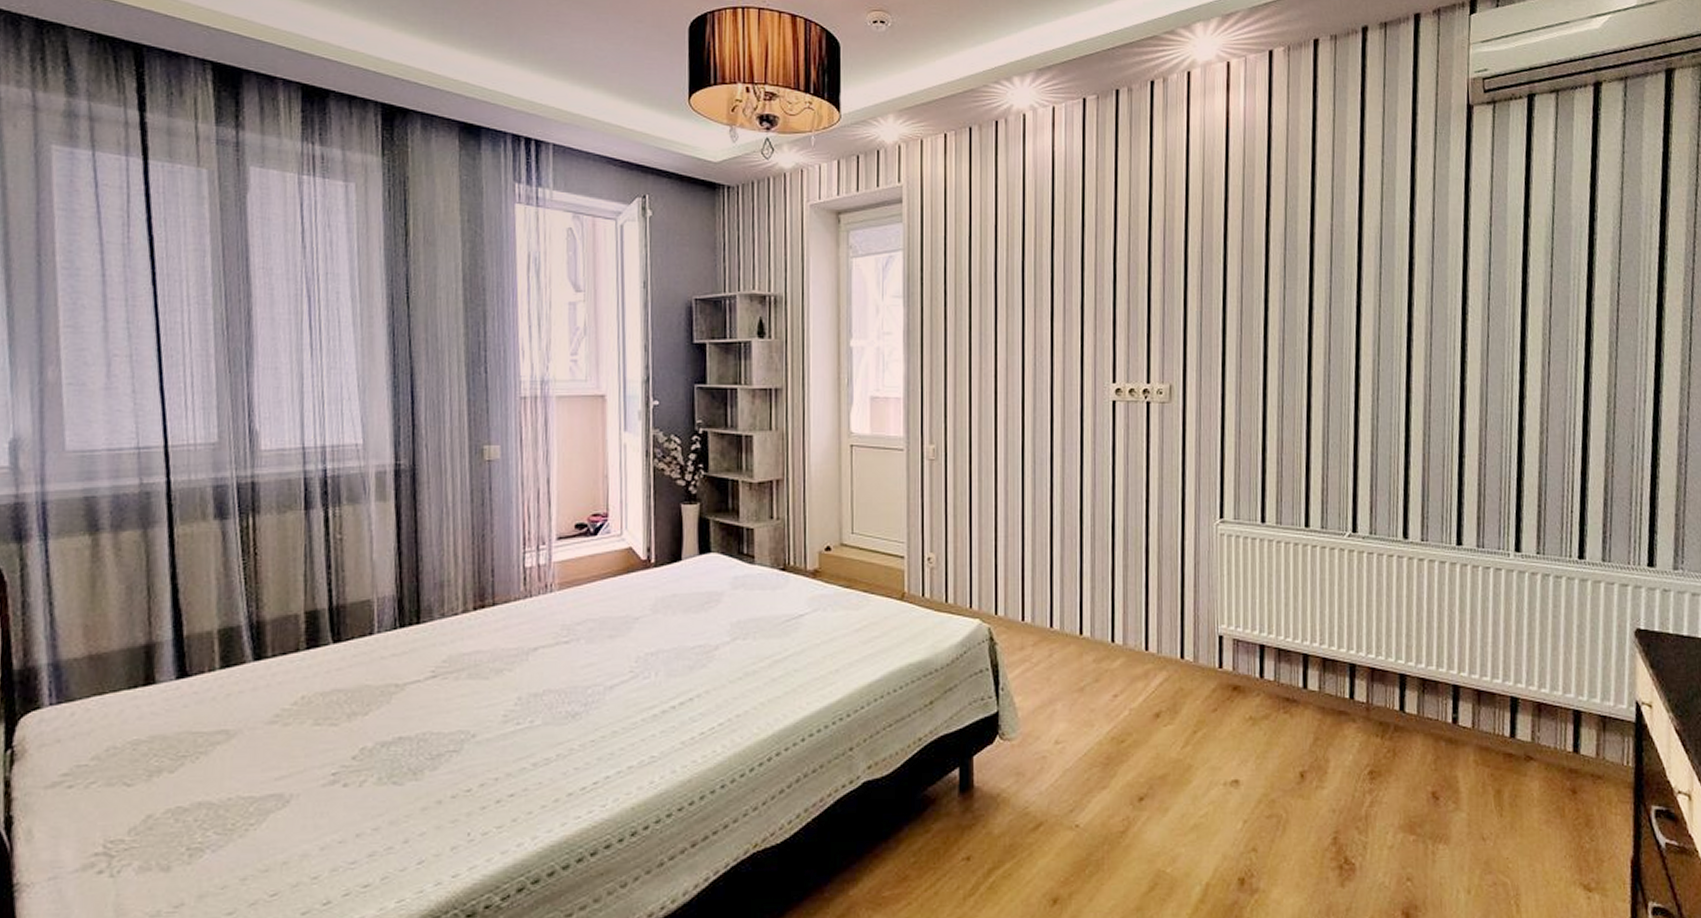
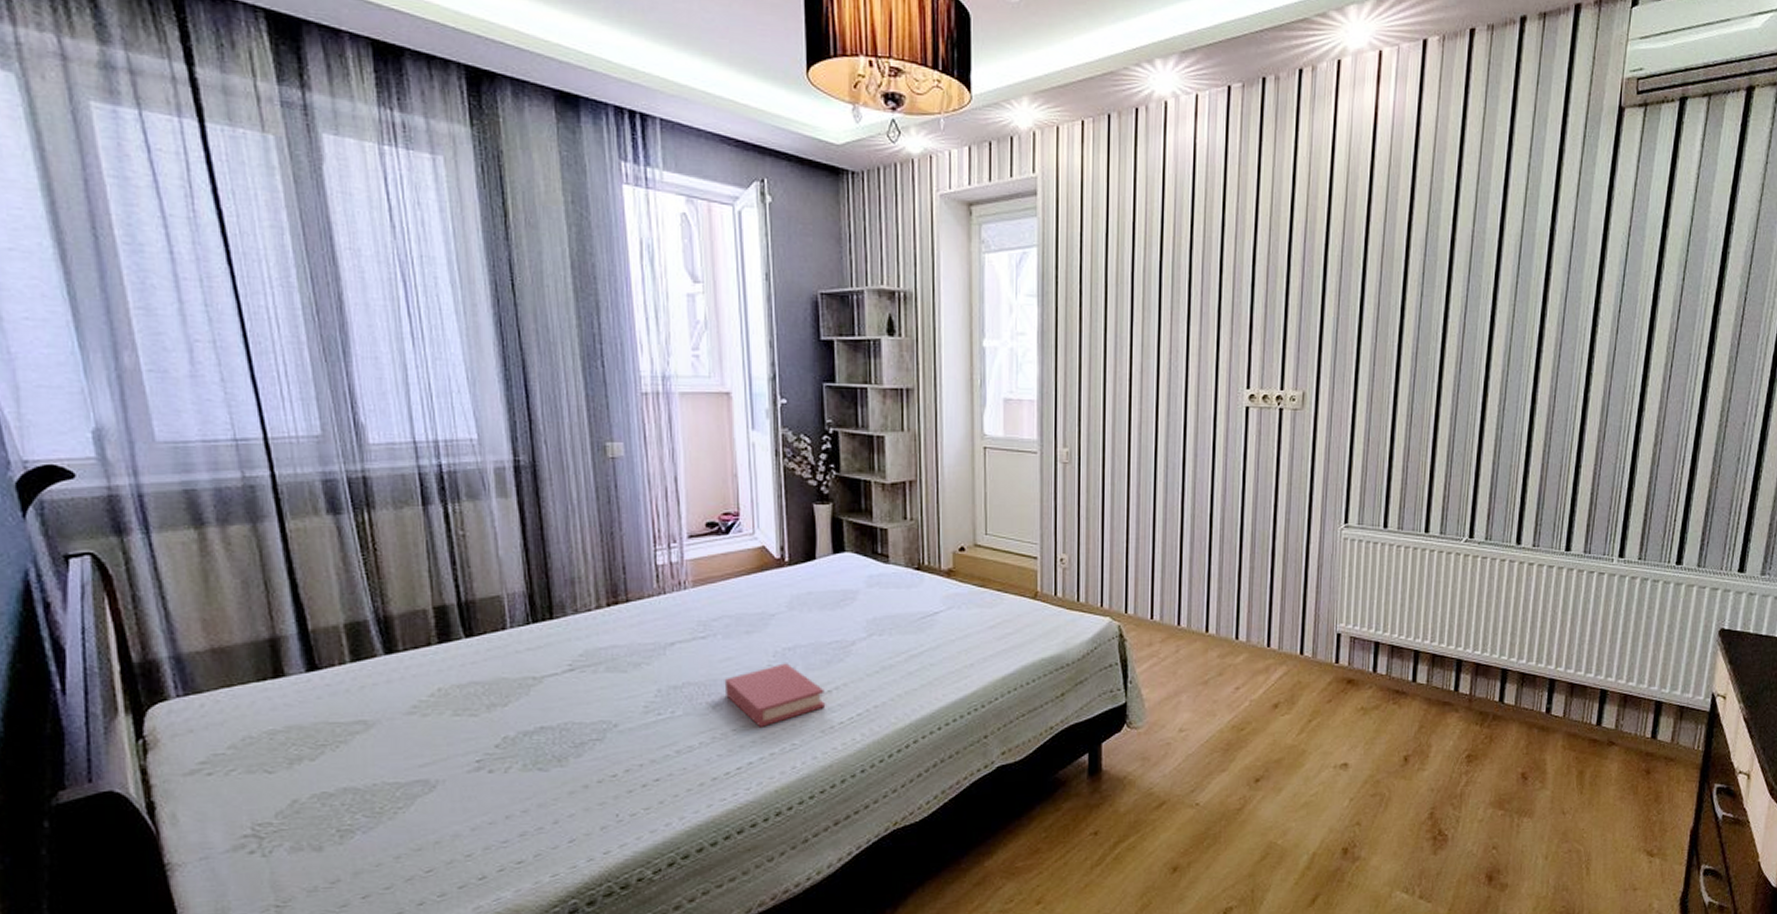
book: none [585,669,687,738] -> present [724,663,826,727]

